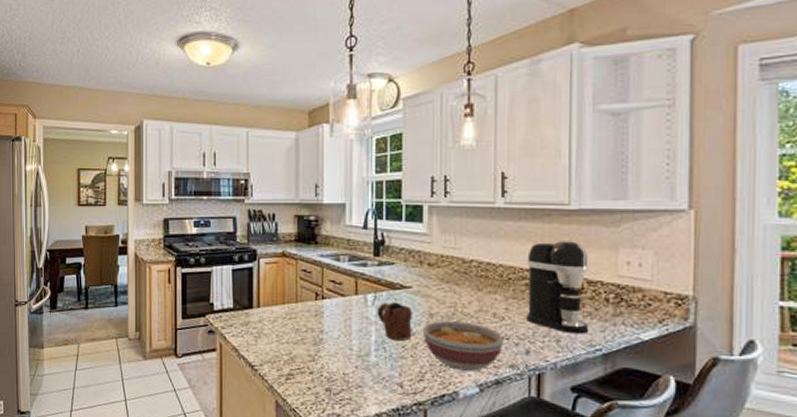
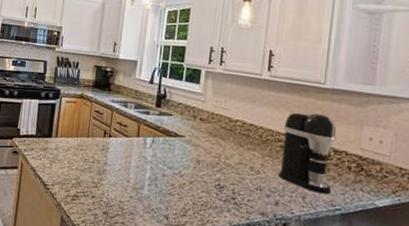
mug: present [377,302,412,341] -> none [153,146,183,181]
bowl: present [422,321,504,371] -> none [189,167,258,214]

